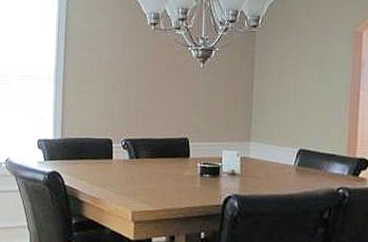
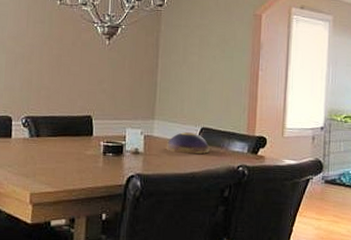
decorative bowl: none [262,154,308,176] -> present [166,132,210,154]

